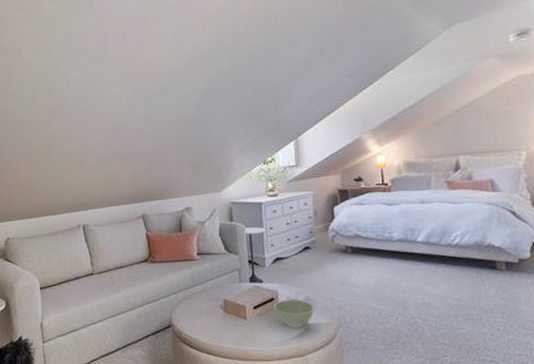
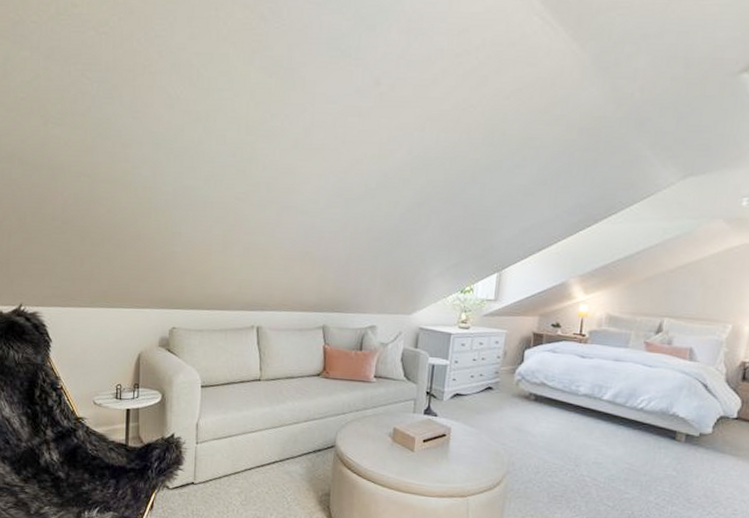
bowl: present [273,299,315,328] -> none [443,438,486,468]

